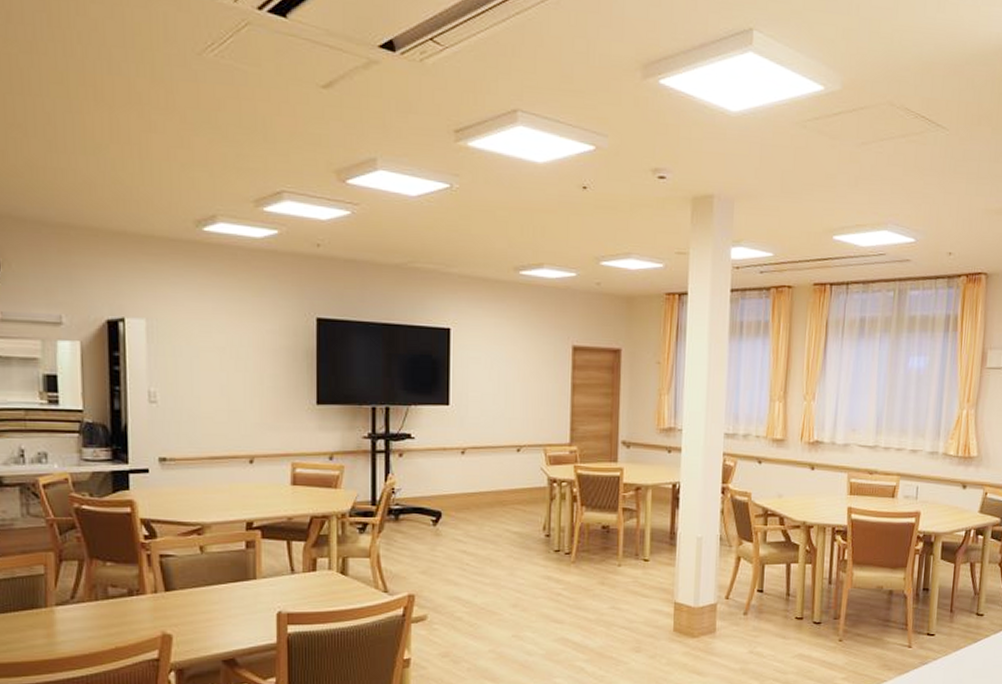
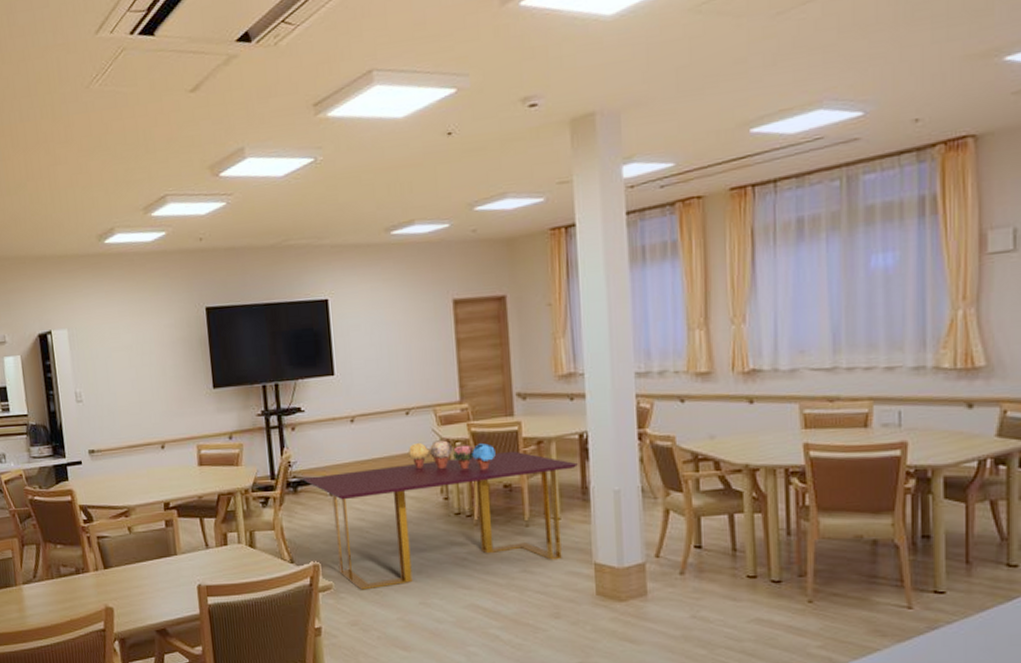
dining table: none [406,494,669,622] -> present [303,451,578,590]
potted flower: none [516,479,598,511] -> present [408,440,496,471]

